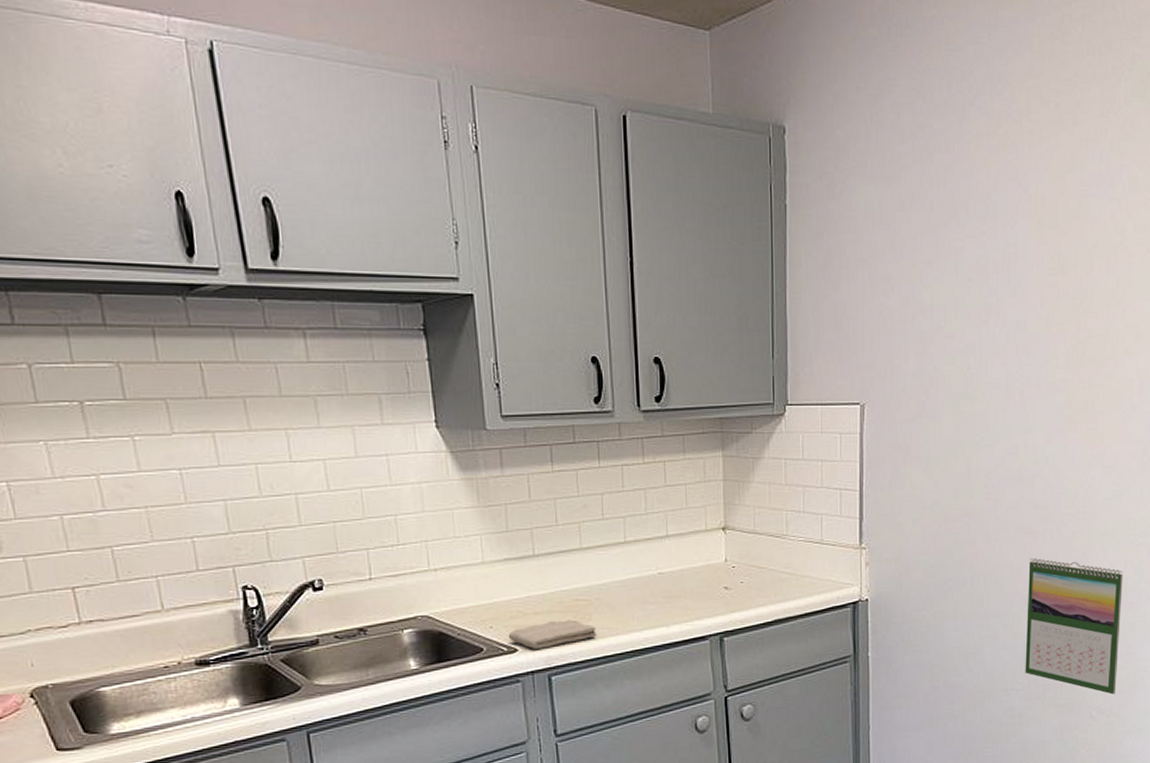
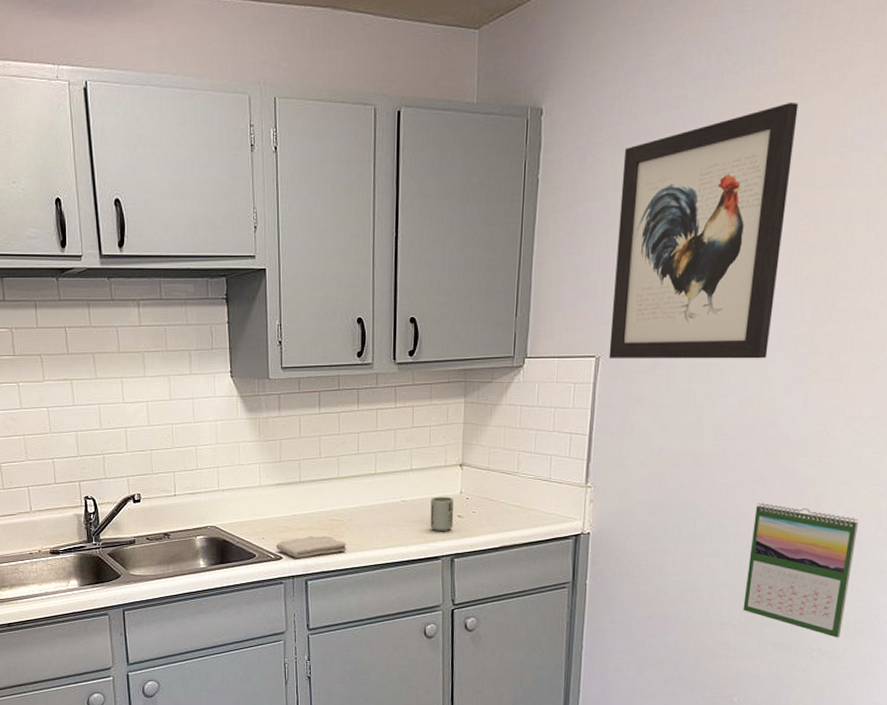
cup: none [692,566,720,608] -> present [430,496,454,532]
wall art: none [873,141,1038,407] -> present [608,101,799,359]

